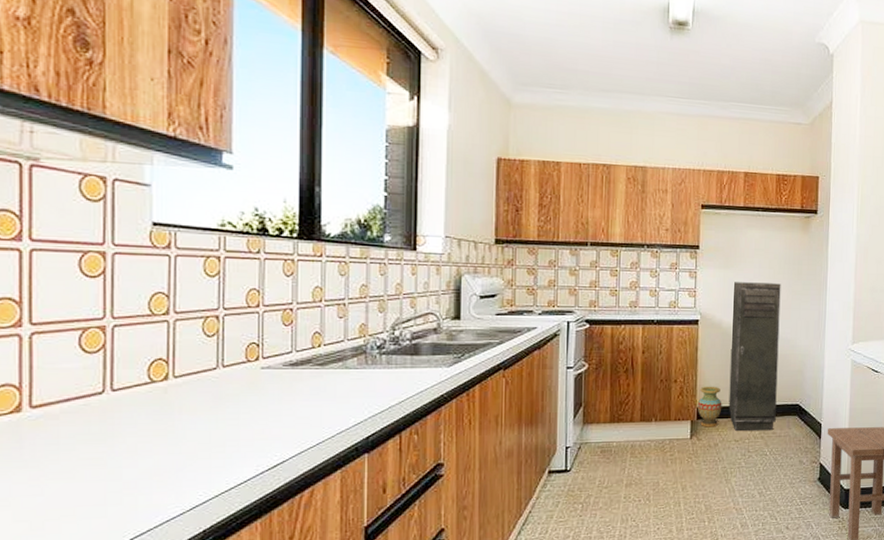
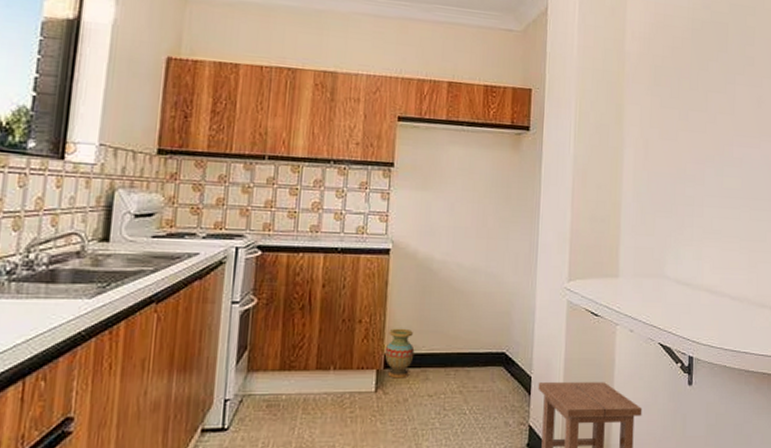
storage cabinet: present [728,282,781,431] -> none [422,206,487,385]

